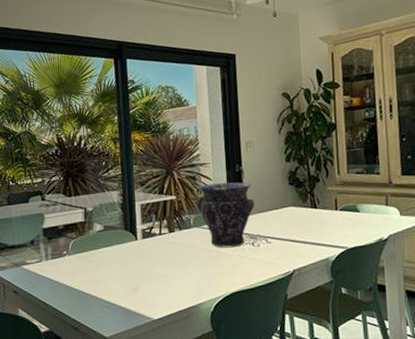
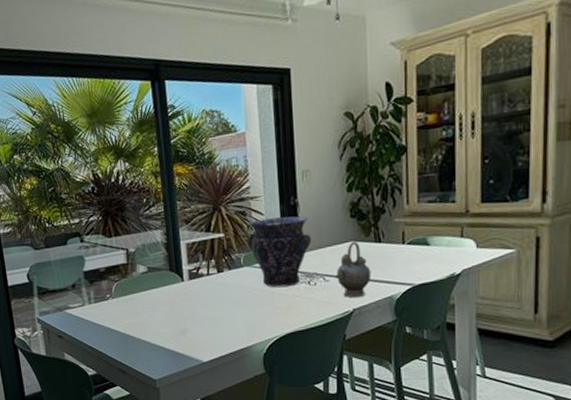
teapot: none [277,206,309,259] -> present [336,241,372,298]

